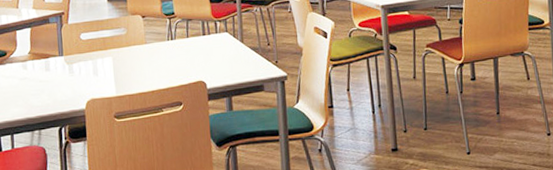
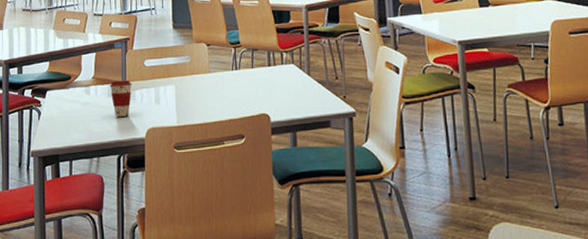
coffee cup: none [47,53,70,90] -> present [110,80,132,117]

